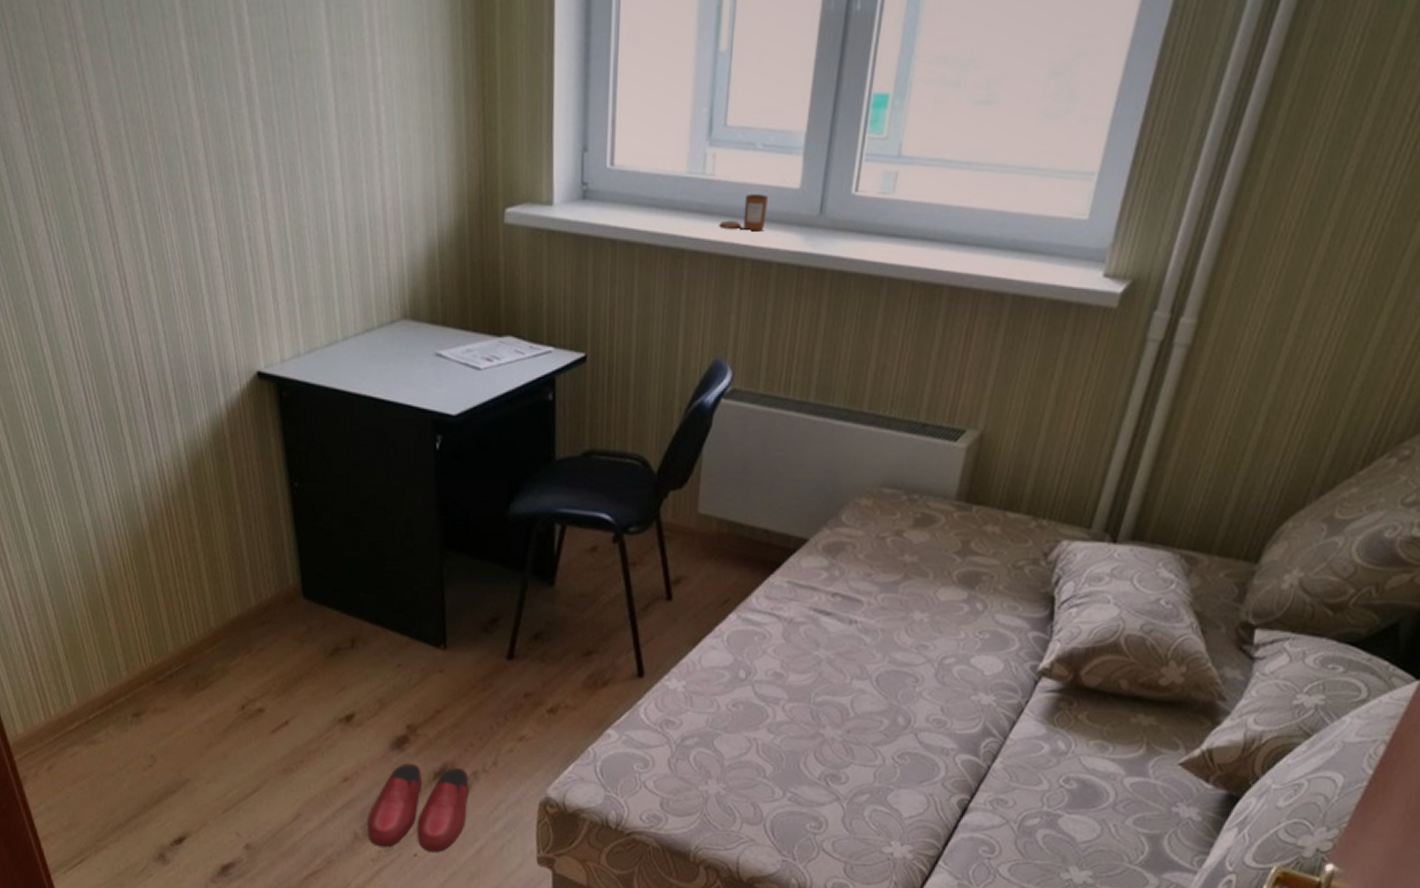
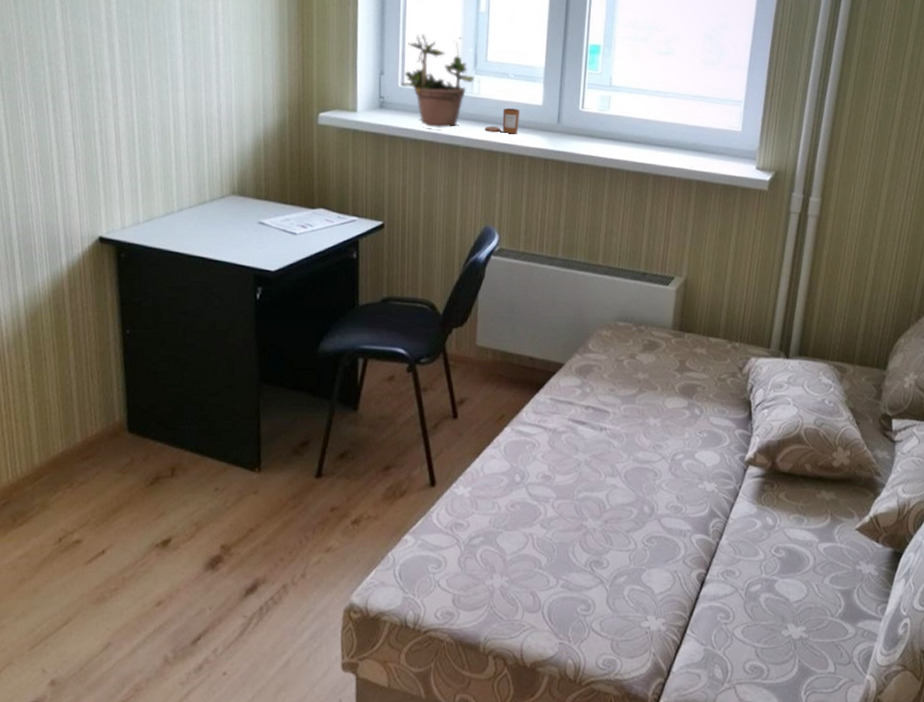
slippers: present [367,762,469,852] -> none [178,581,279,669]
potted plant: none [610,89,708,227] -> present [401,34,474,129]

